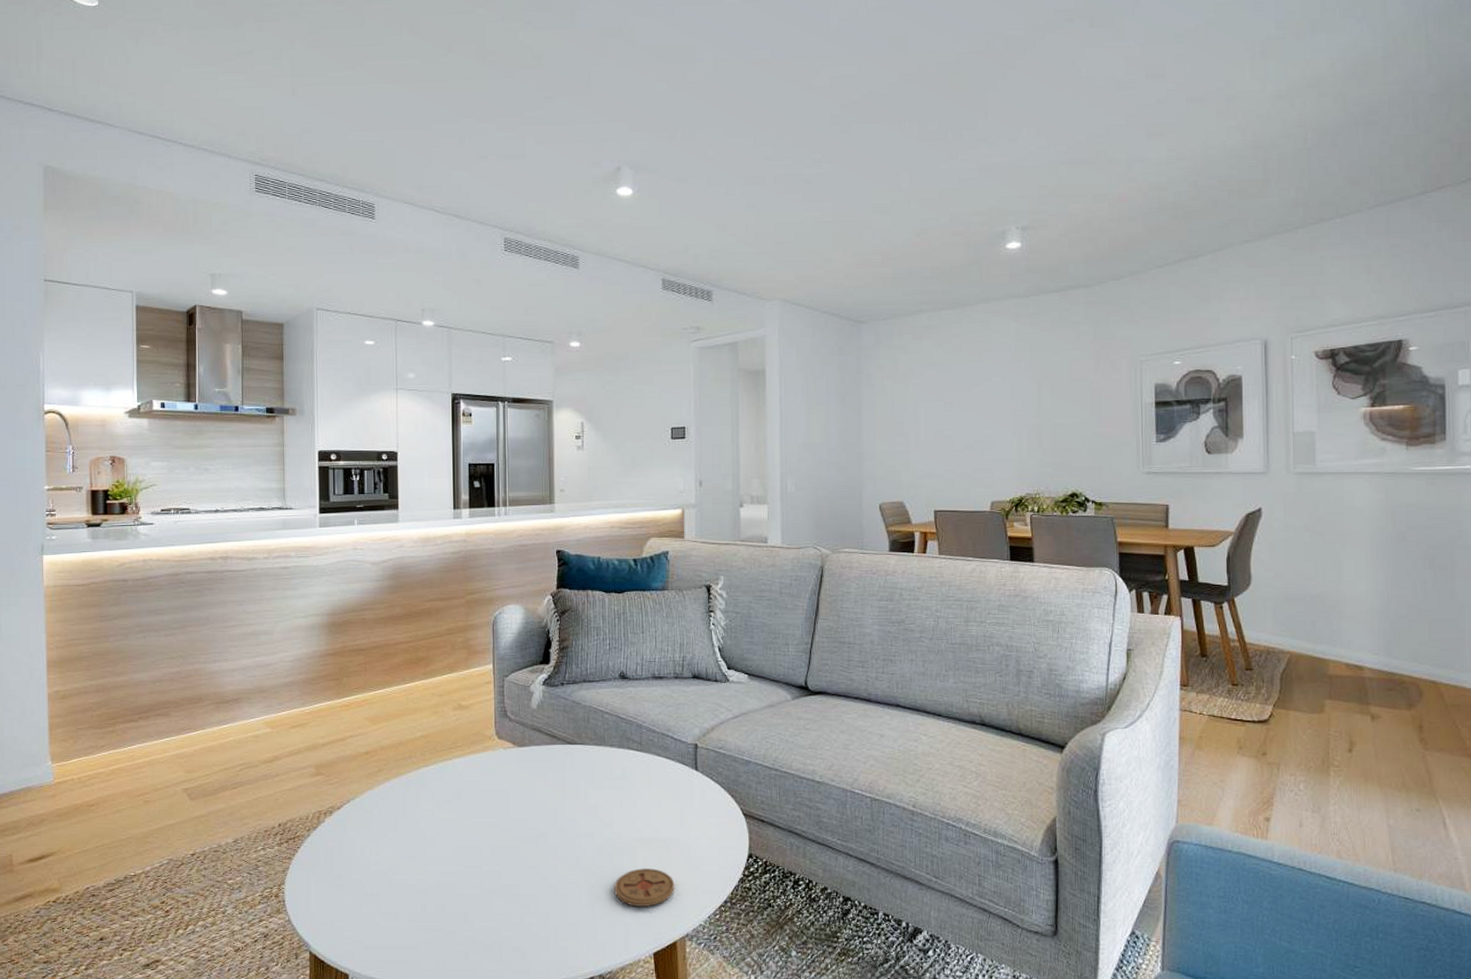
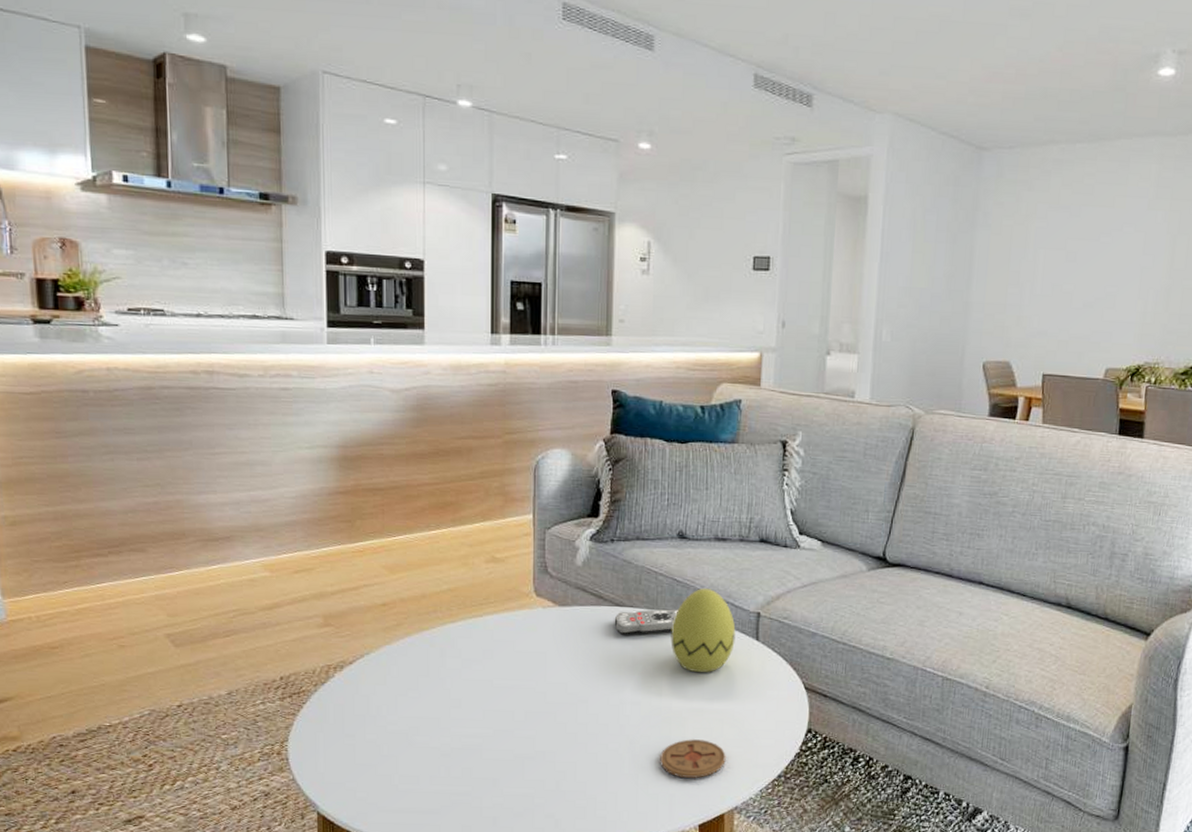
remote control: none [567,744,624,771] -> present [614,609,678,635]
decorative egg: none [618,724,676,804] -> present [670,588,736,673]

